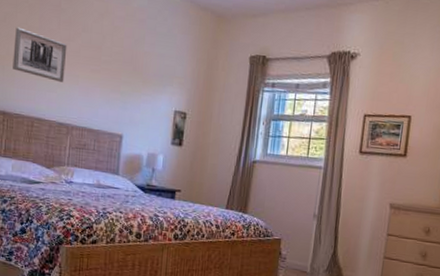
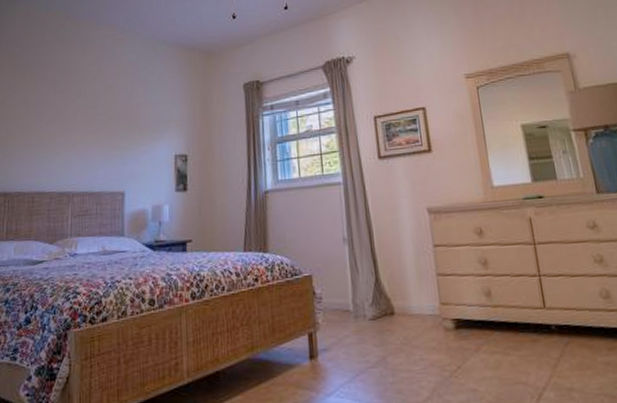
wall art: present [13,27,68,82] -> none [12,106,64,151]

